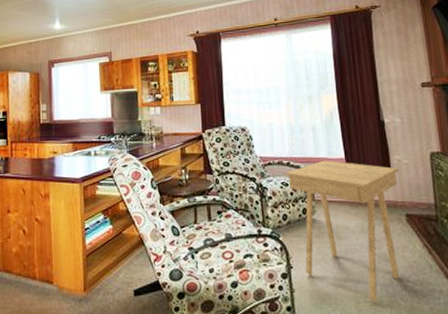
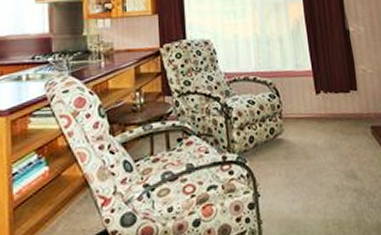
side table: present [286,160,400,302] -> none [253,73,366,224]

